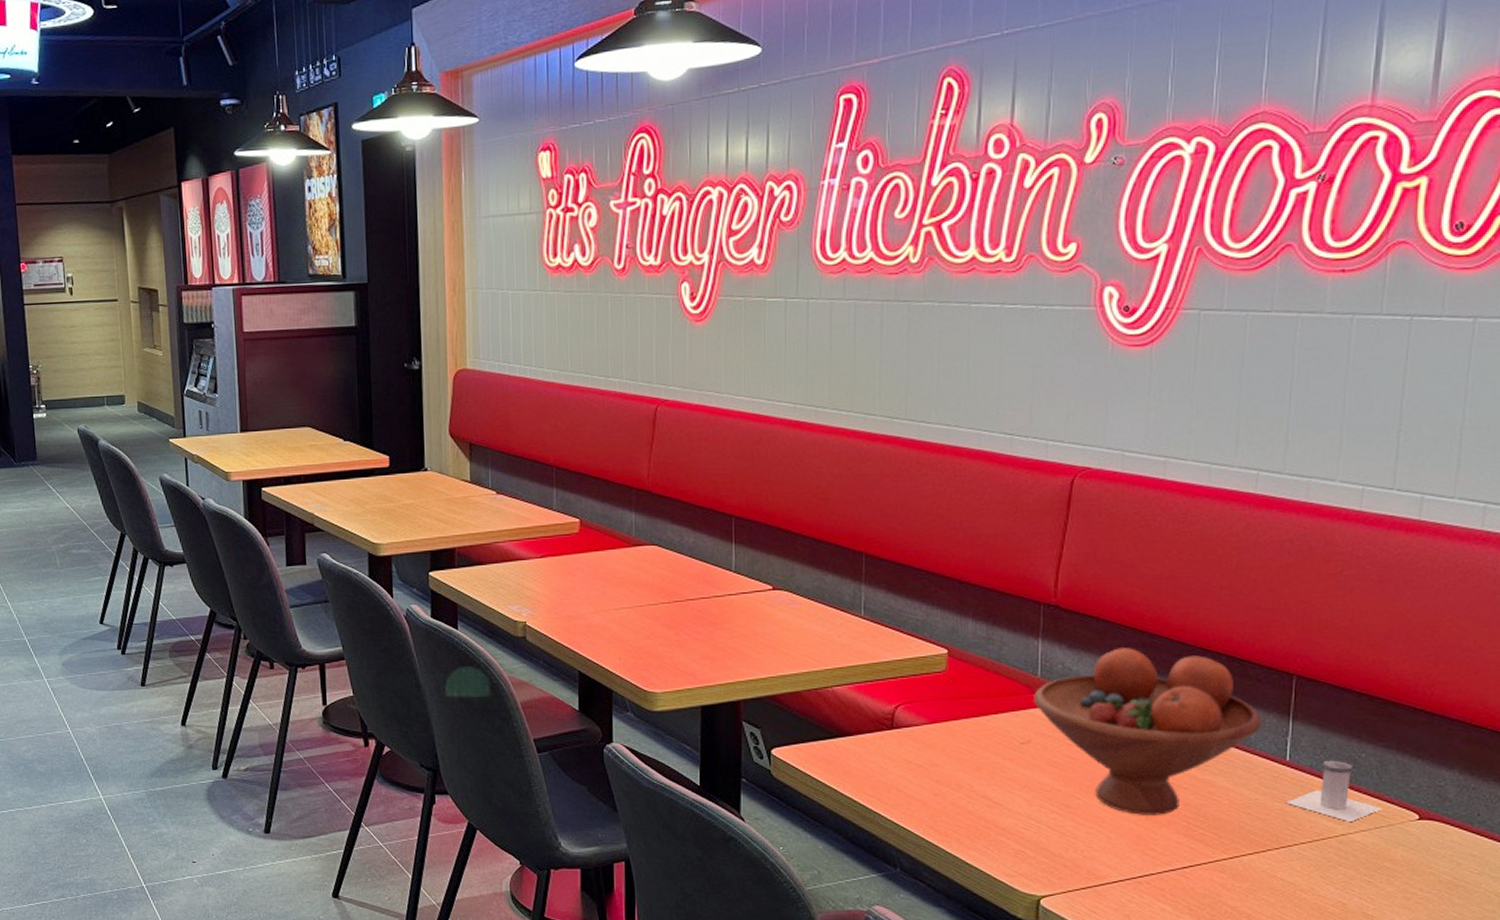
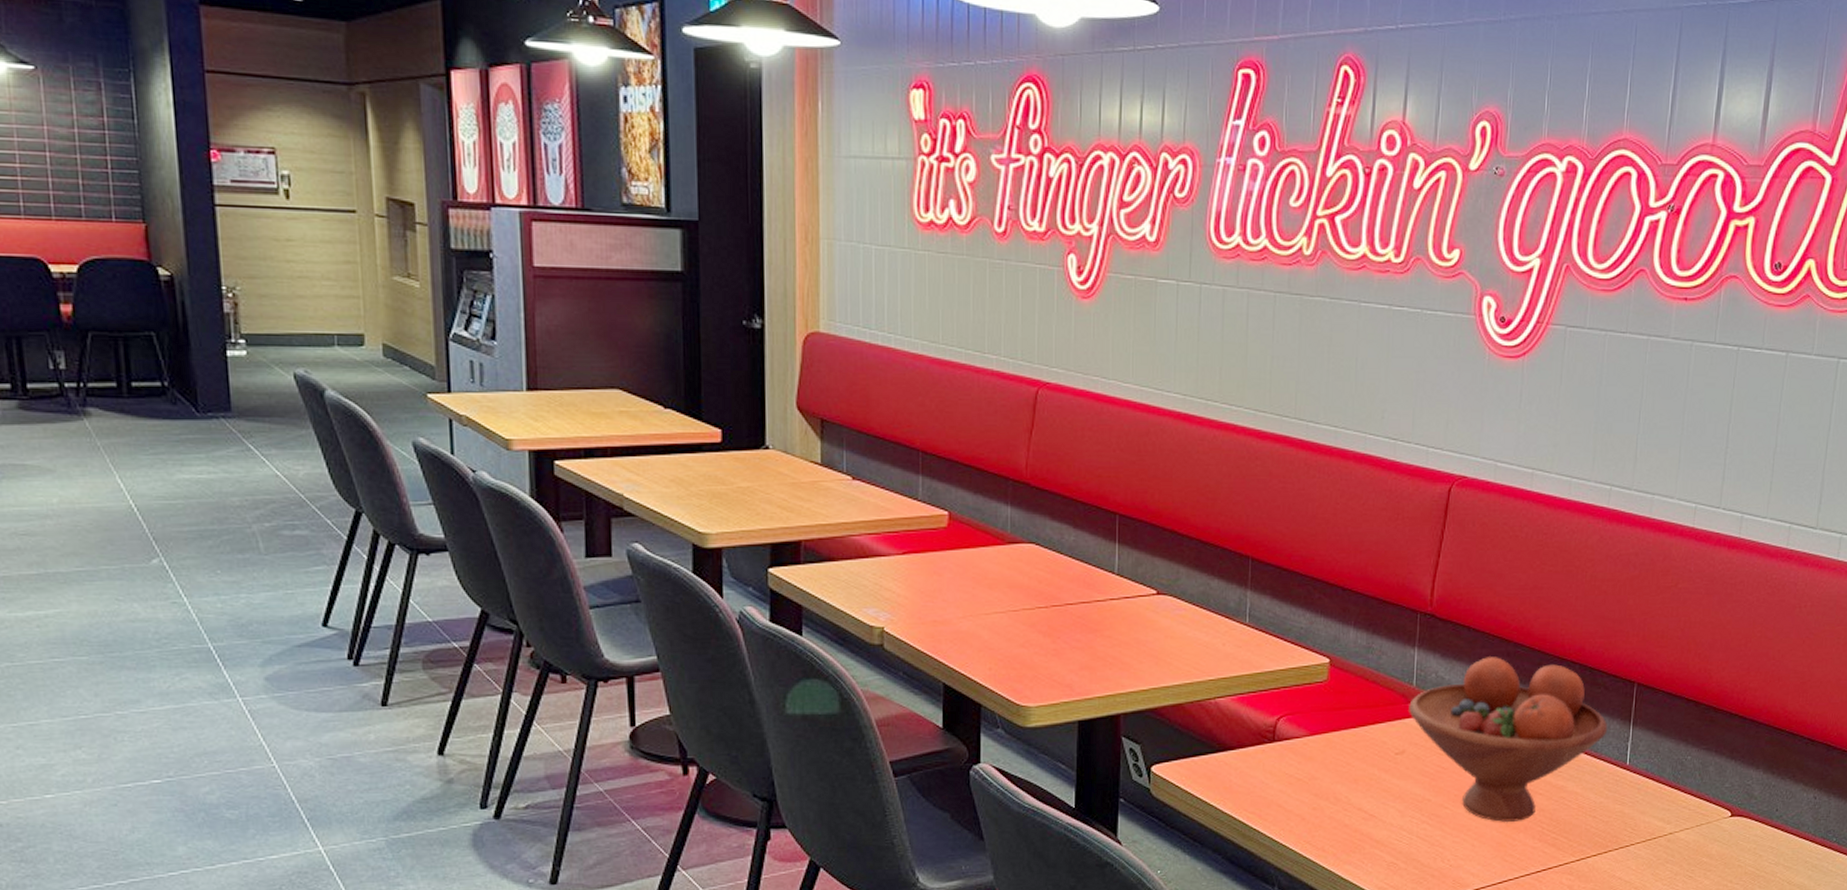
salt shaker: present [1286,760,1381,821] -> none [1625,763,1702,821]

